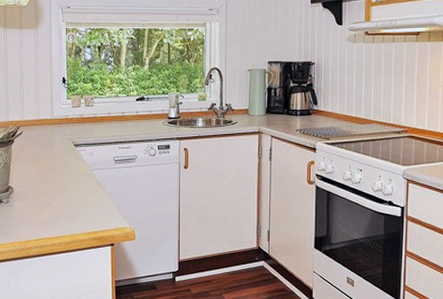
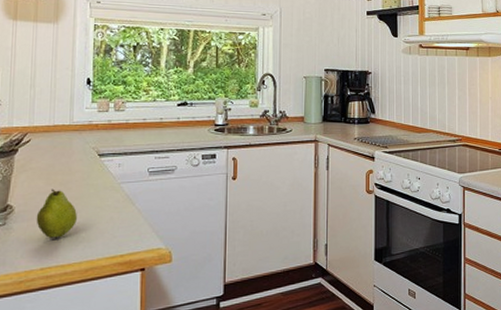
fruit: none [30,174,60,215] -> present [36,189,77,238]

